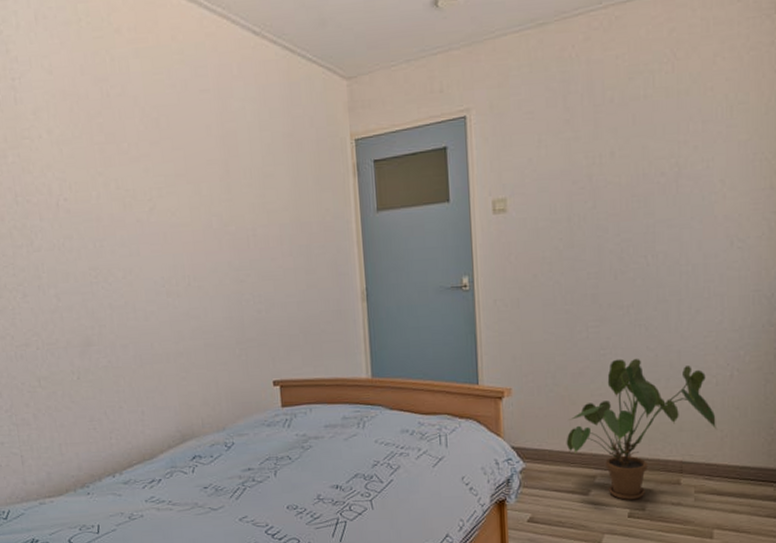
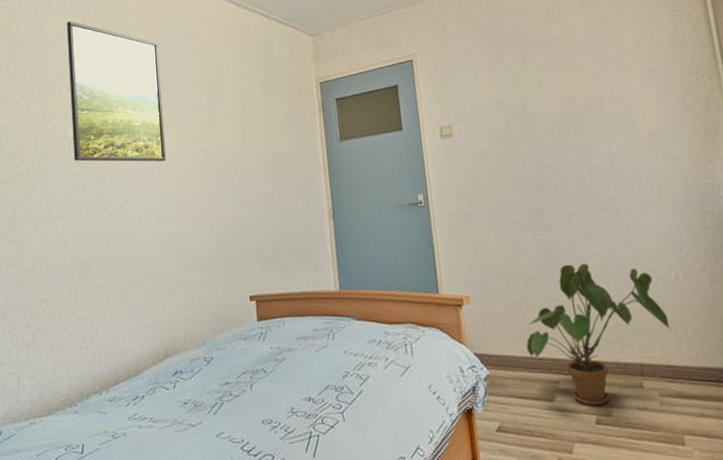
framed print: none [41,43,173,227] -> present [67,21,166,162]

